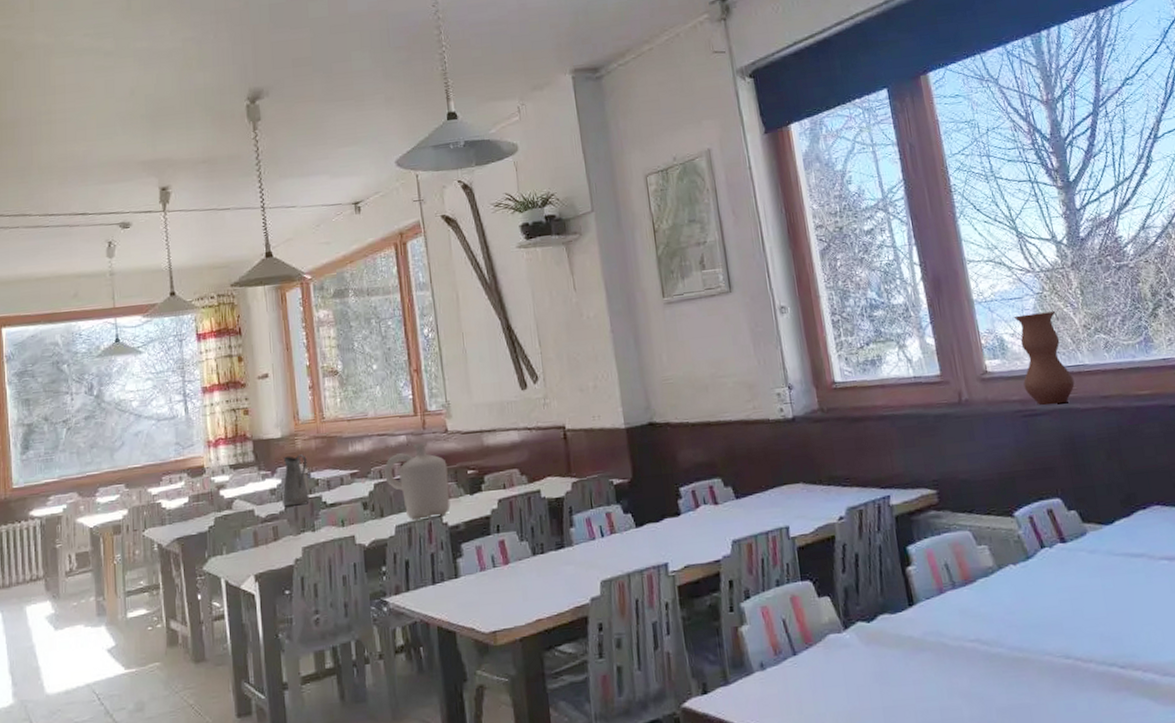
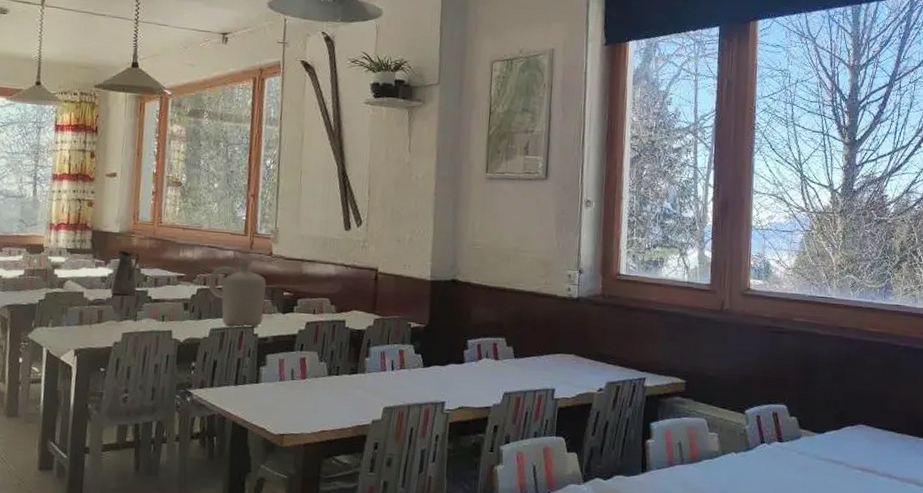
vase: present [1013,311,1075,406] -> none [777,246,820,327]

